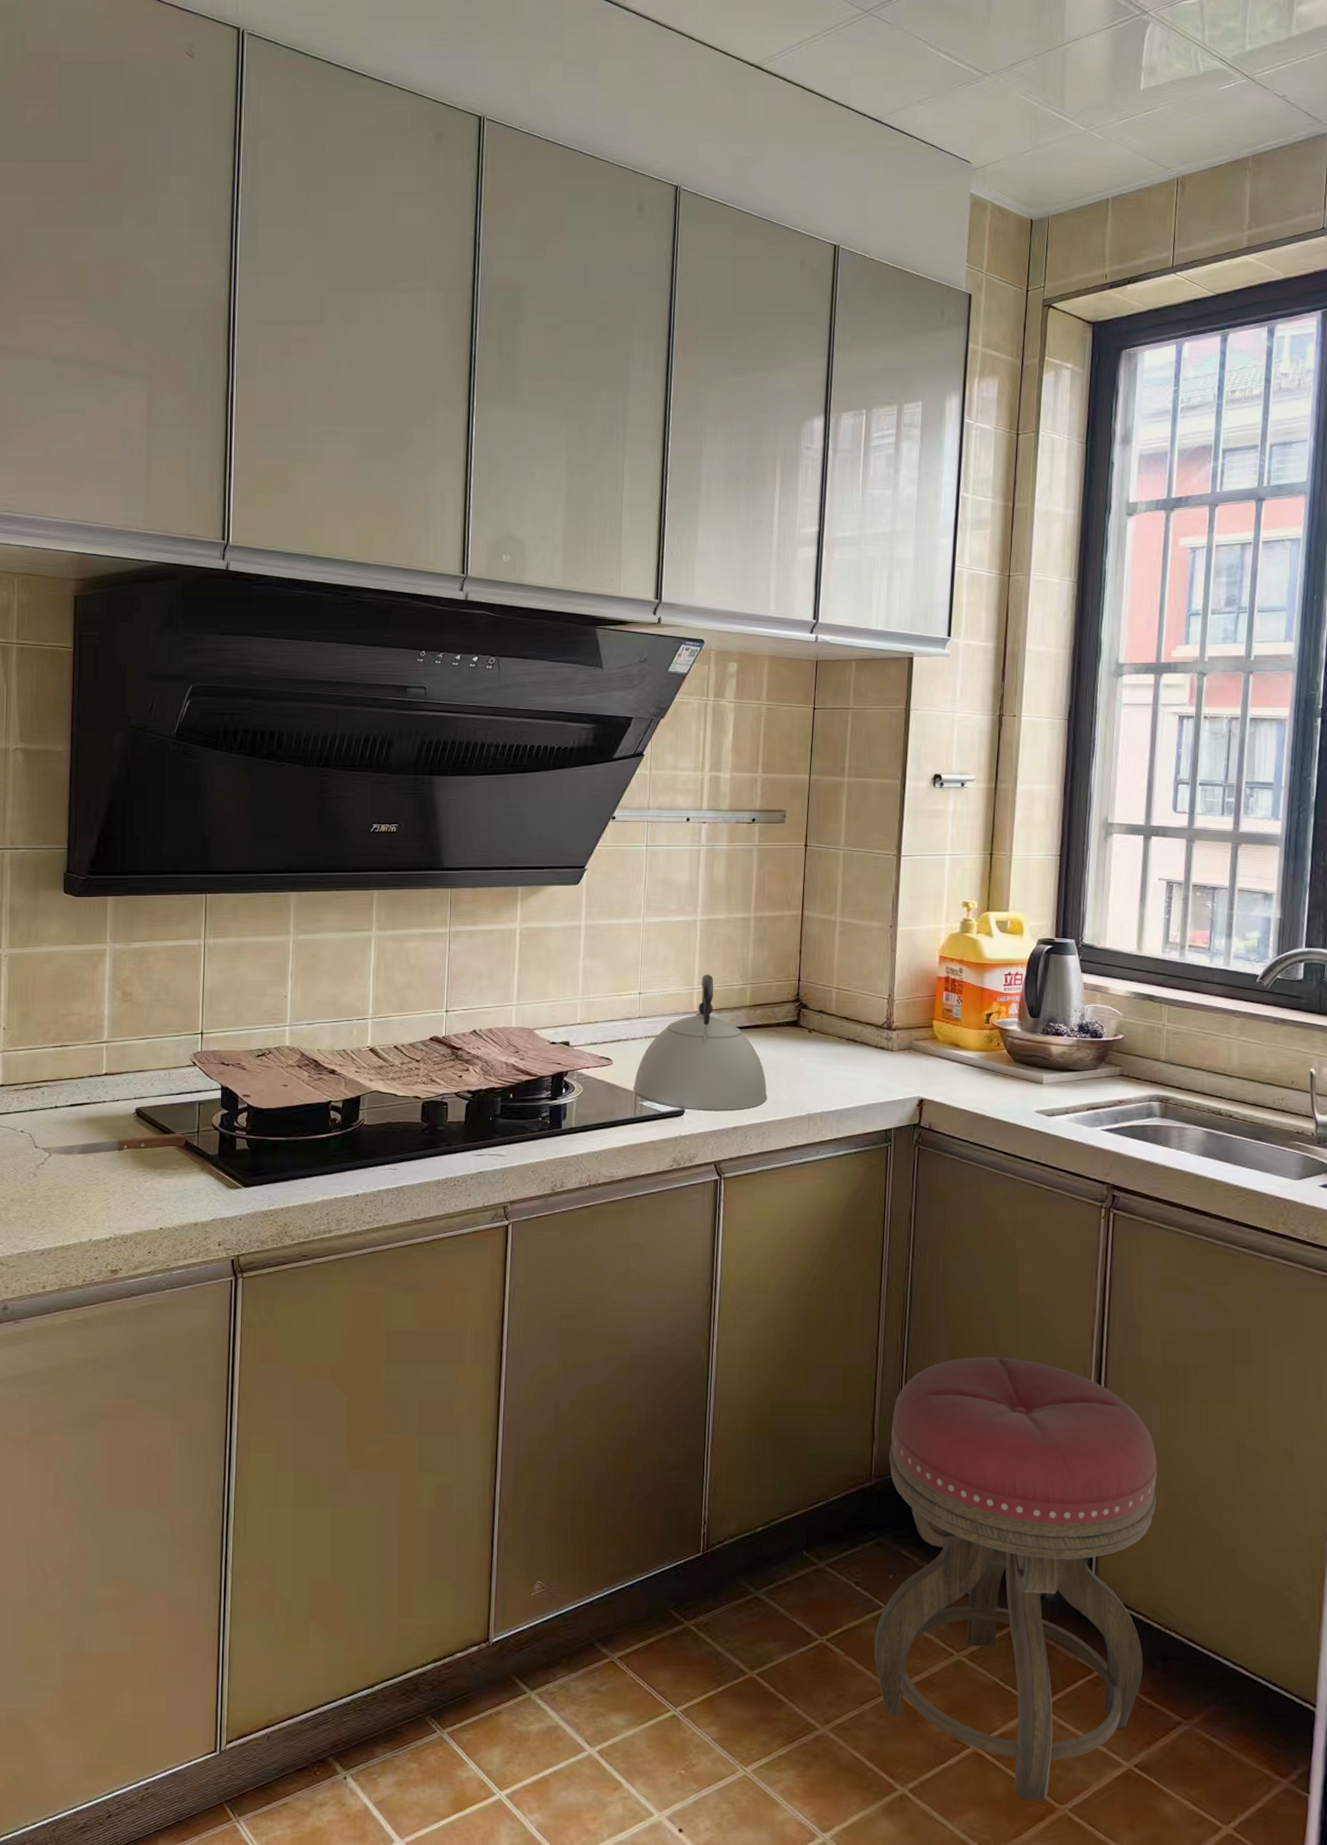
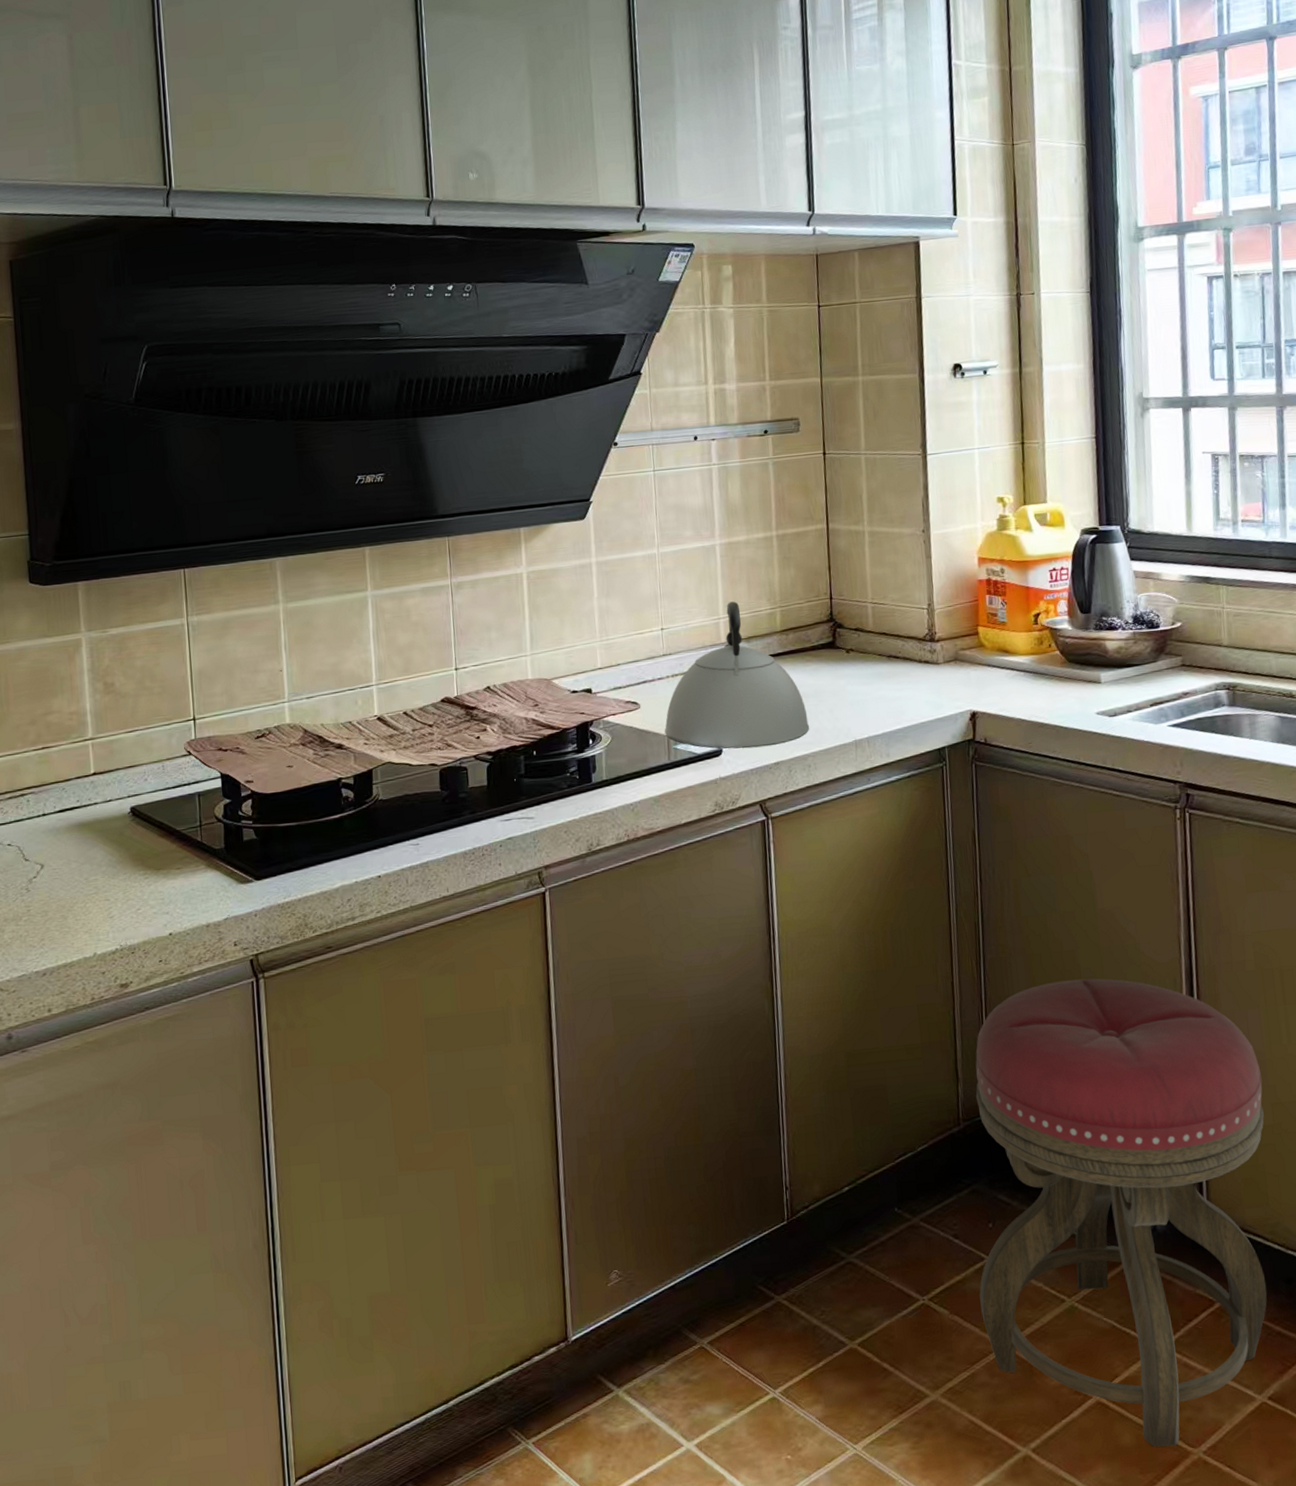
kitchen knife: present [39,1133,187,1155] -> none [30,829,189,867]

